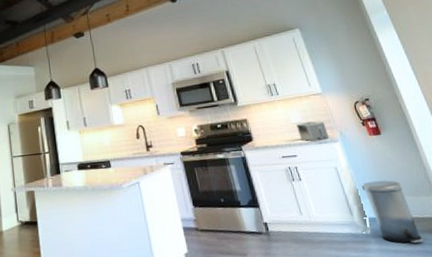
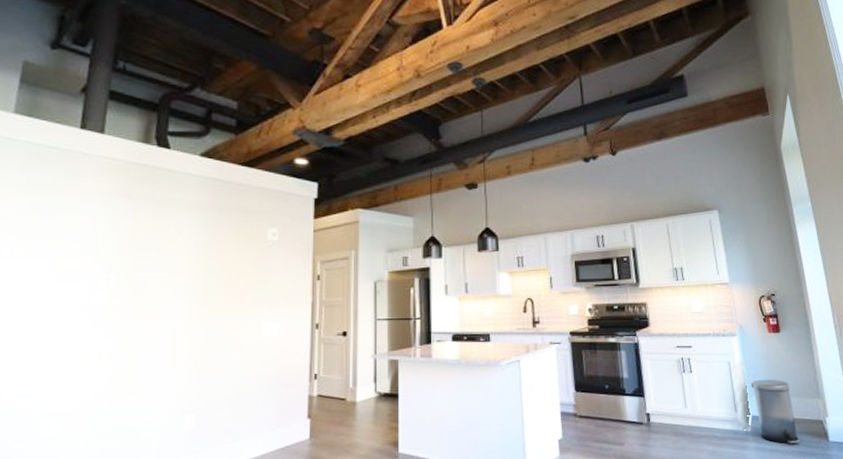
toaster: present [295,121,330,143] -> none [696,312,728,334]

